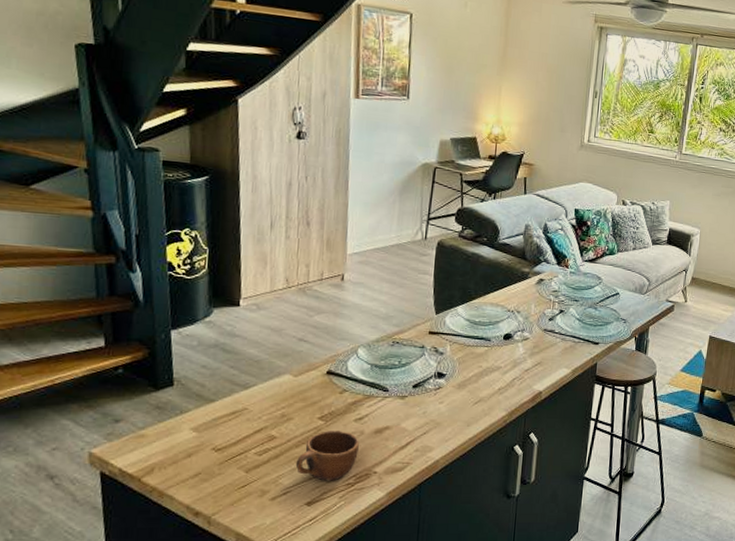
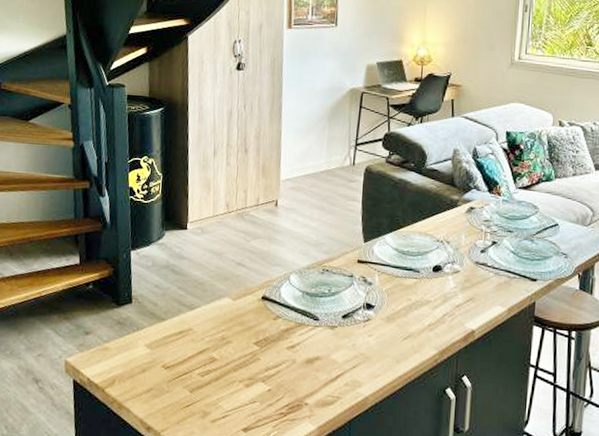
mug: present [295,431,359,481] -> none [233,356,291,409]

